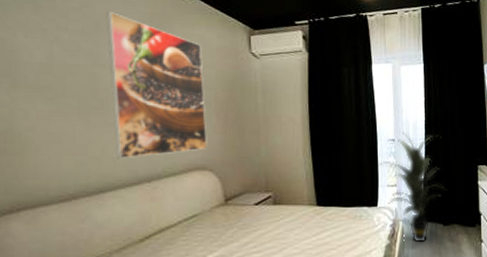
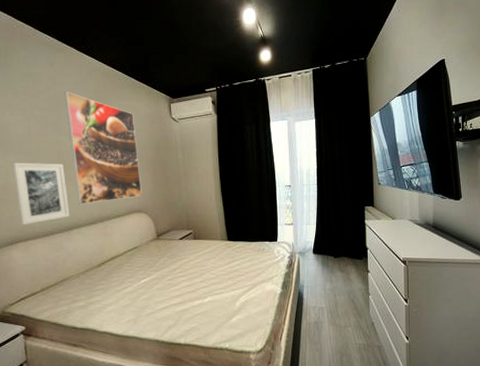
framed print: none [21,100,104,186] -> present [12,162,70,225]
indoor plant: present [379,132,447,243] -> none [278,179,337,272]

